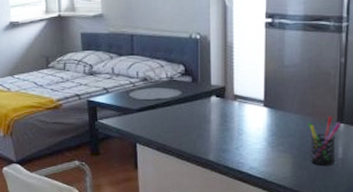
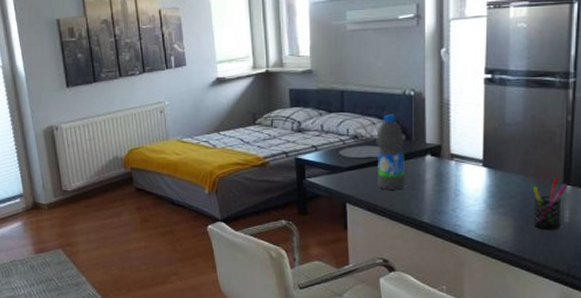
water bottle: none [165,57,193,130] -> present [376,114,406,189]

